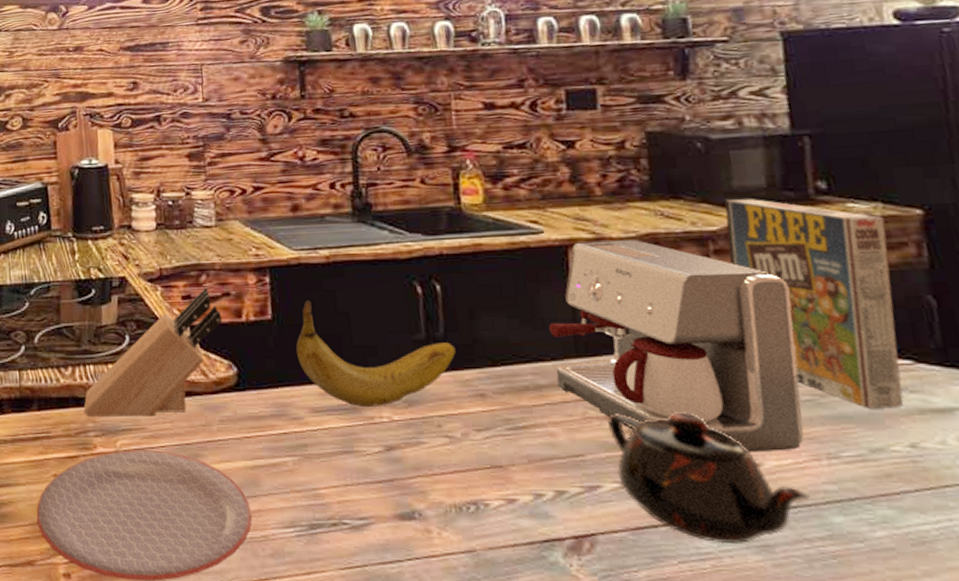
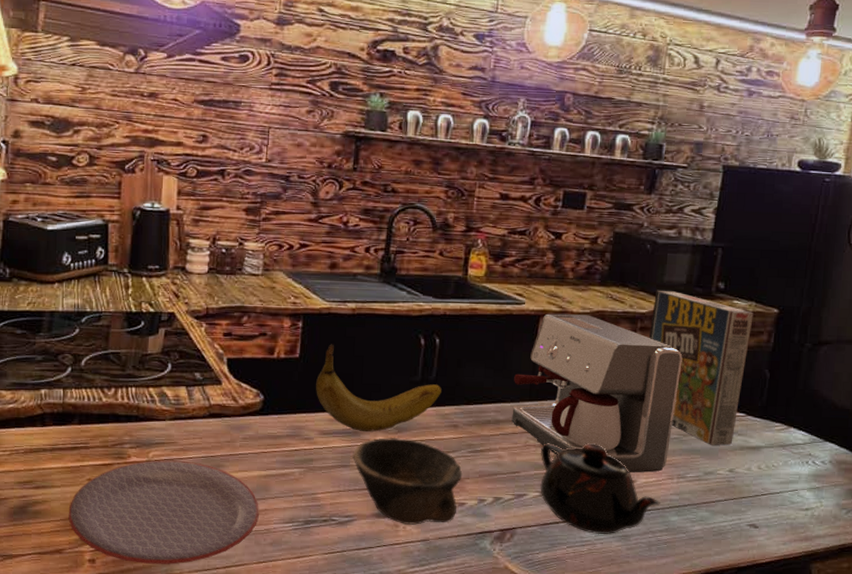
knife block: present [83,287,222,417] -> none [122,327,257,433]
bowl: none [355,412,507,530] -> present [353,437,463,525]

